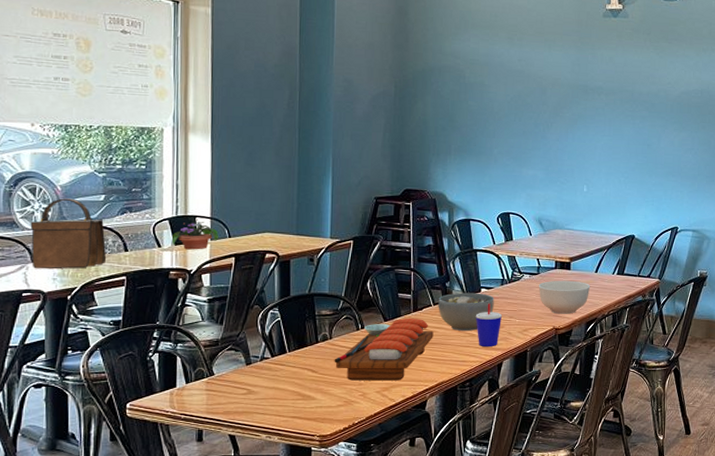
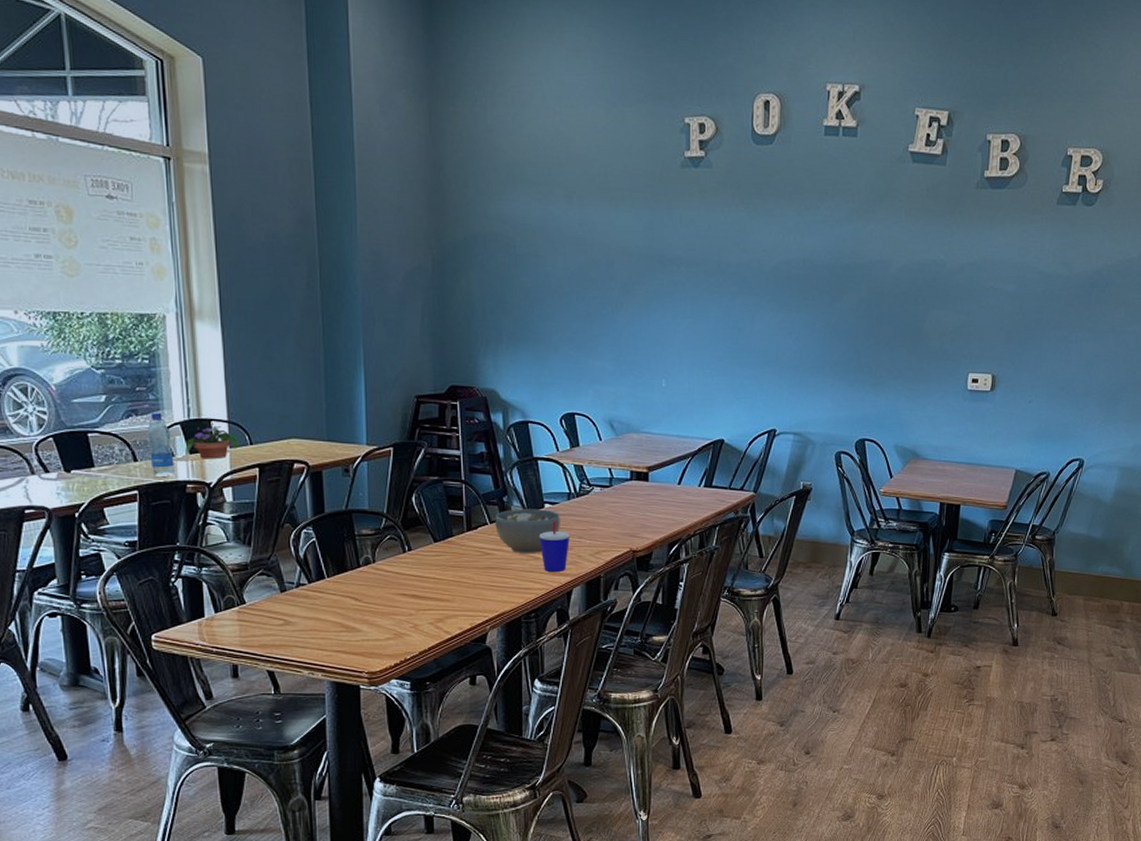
handbag: present [30,198,107,269] -> none [25,399,115,482]
bottle: none [138,209,161,264] -> present [147,412,175,476]
sushi platter: present [334,318,434,381] -> none [379,538,491,611]
bowl: present [538,280,591,314] -> none [611,494,673,534]

